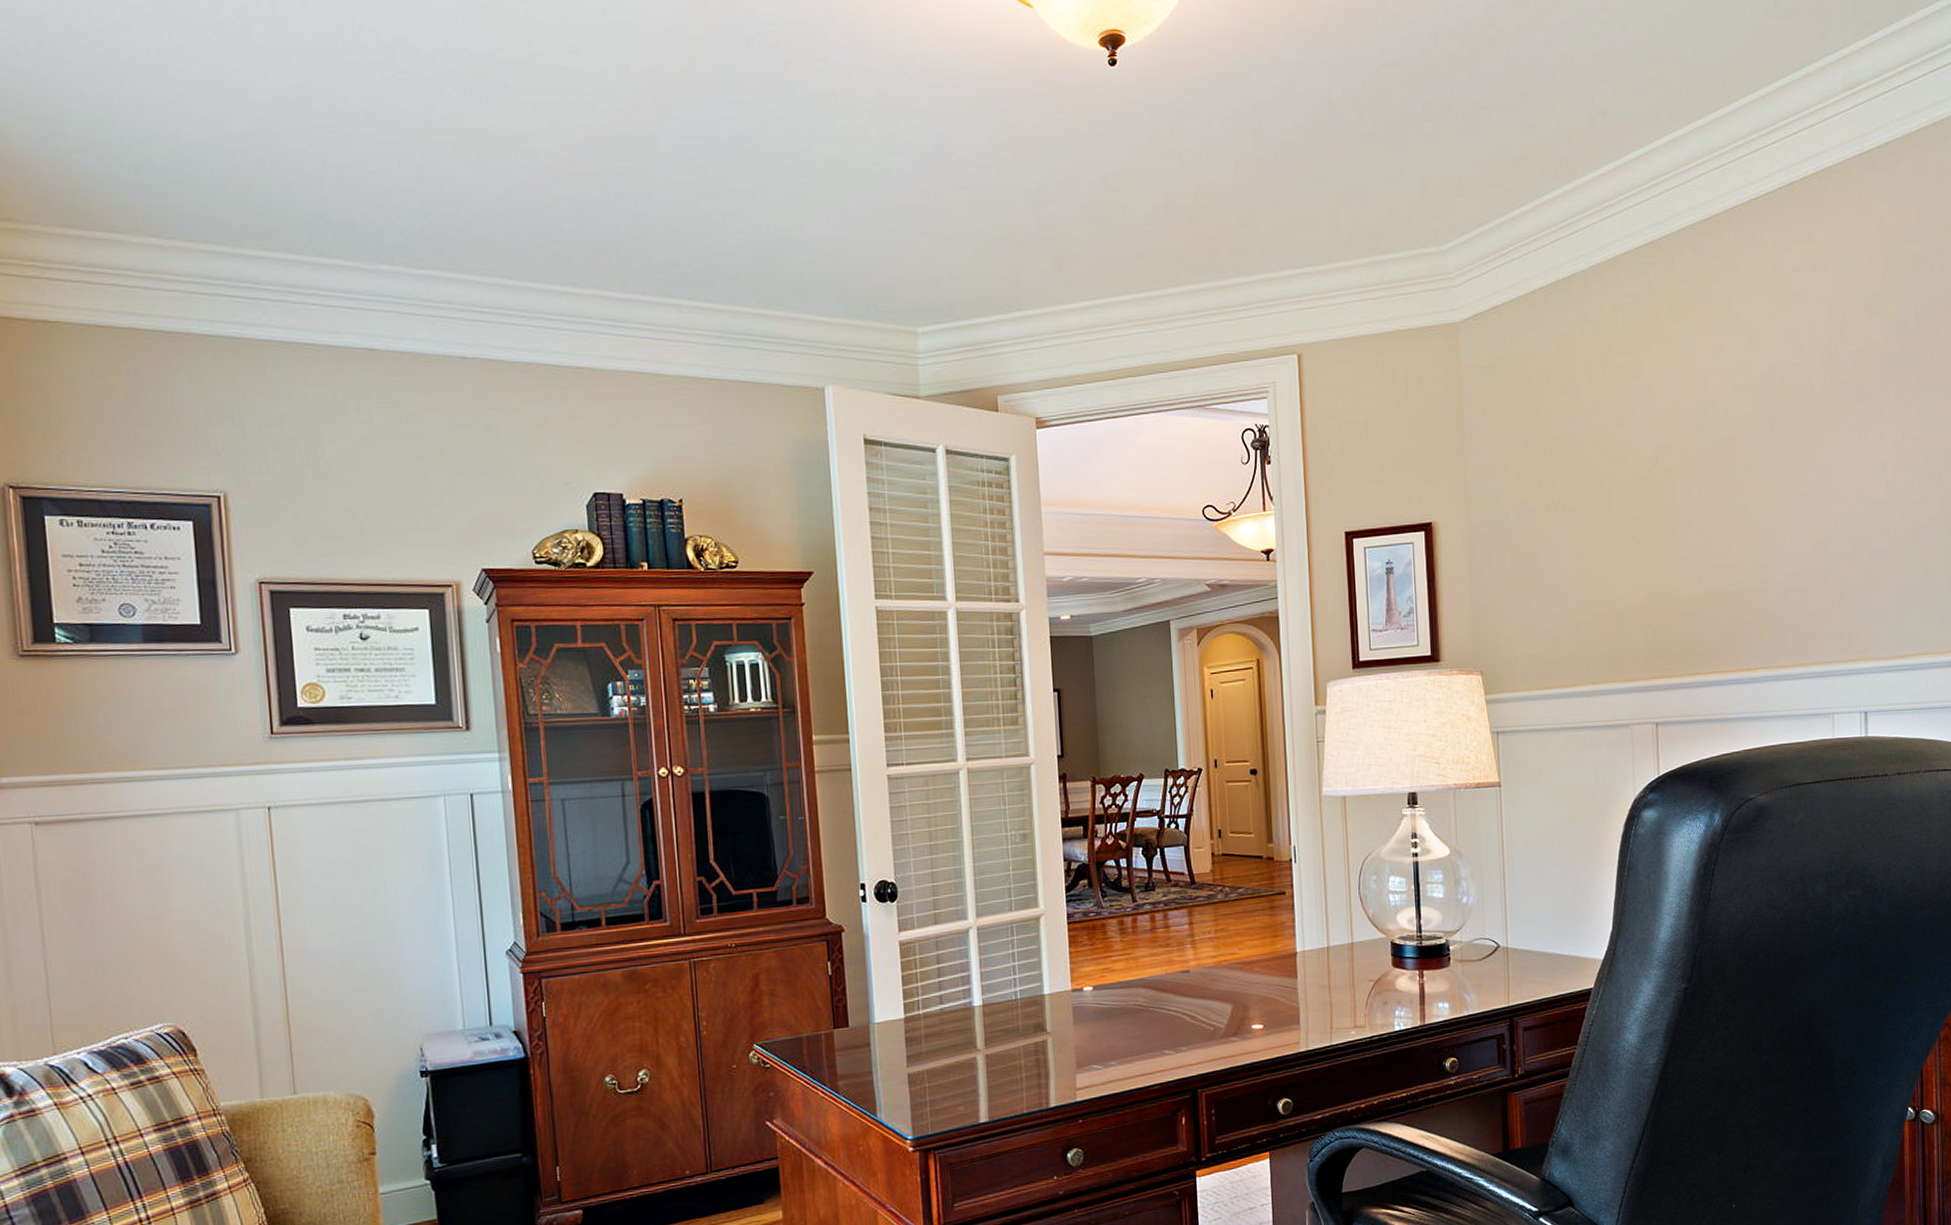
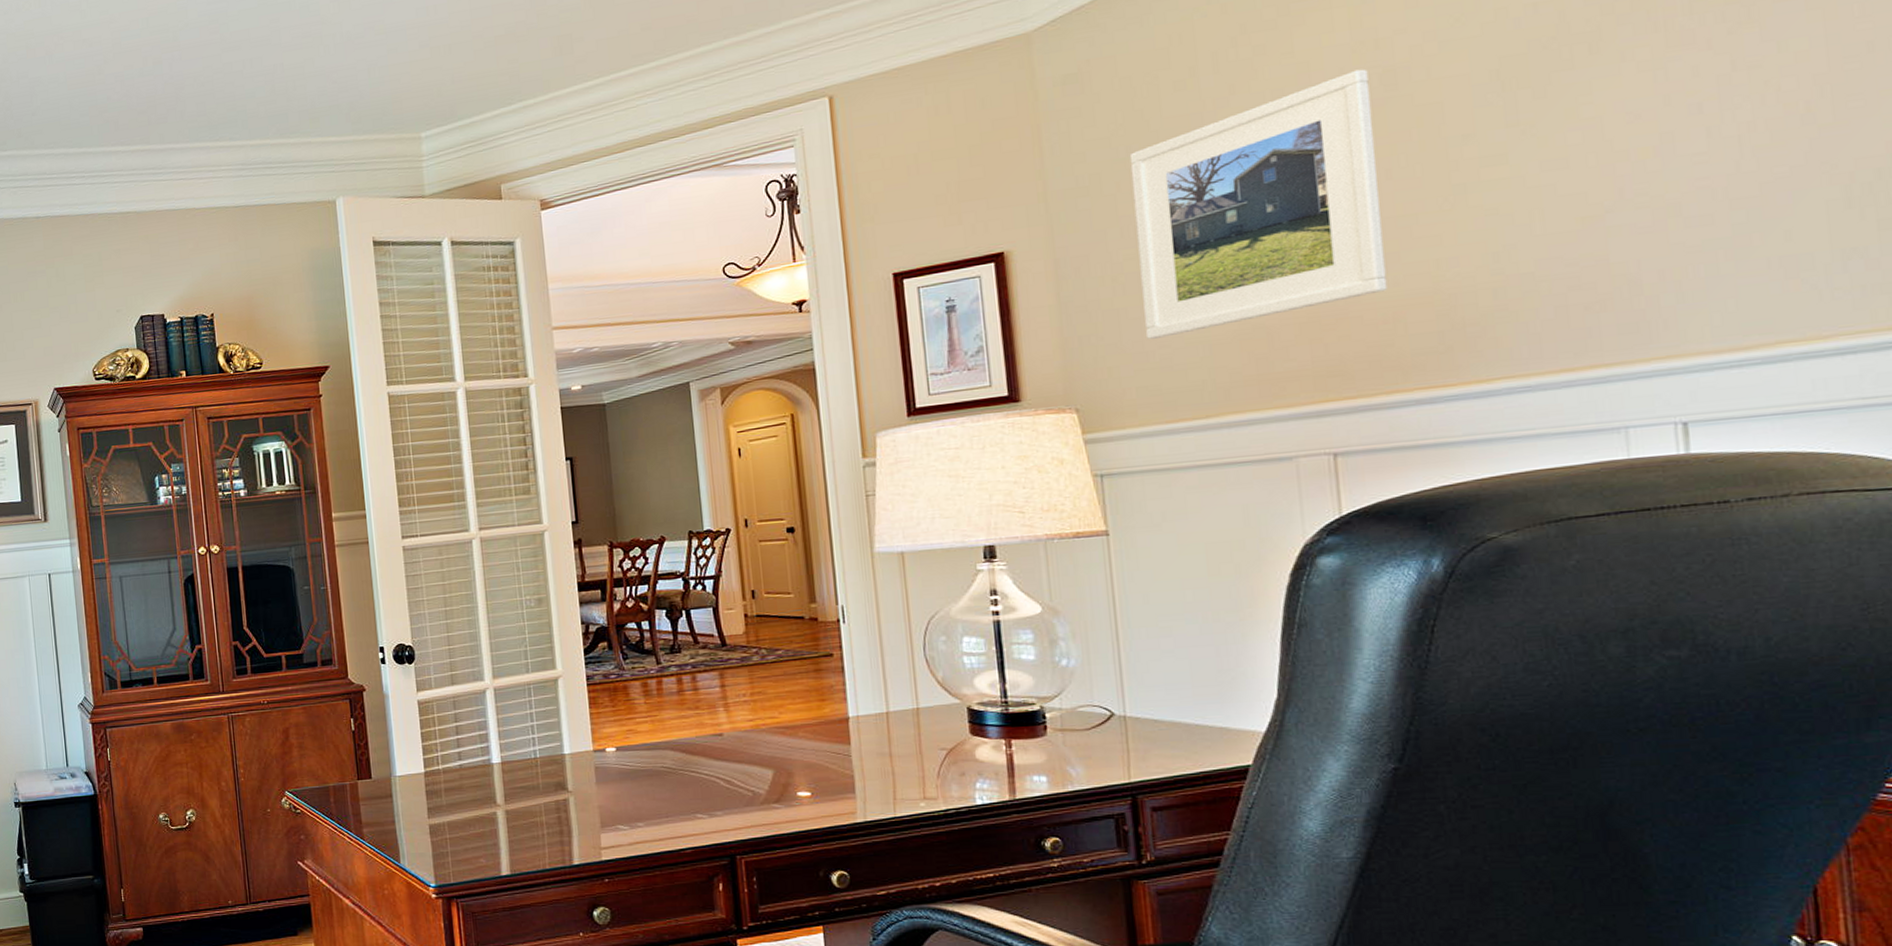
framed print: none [1527,398,1695,613] -> present [1129,69,1388,339]

